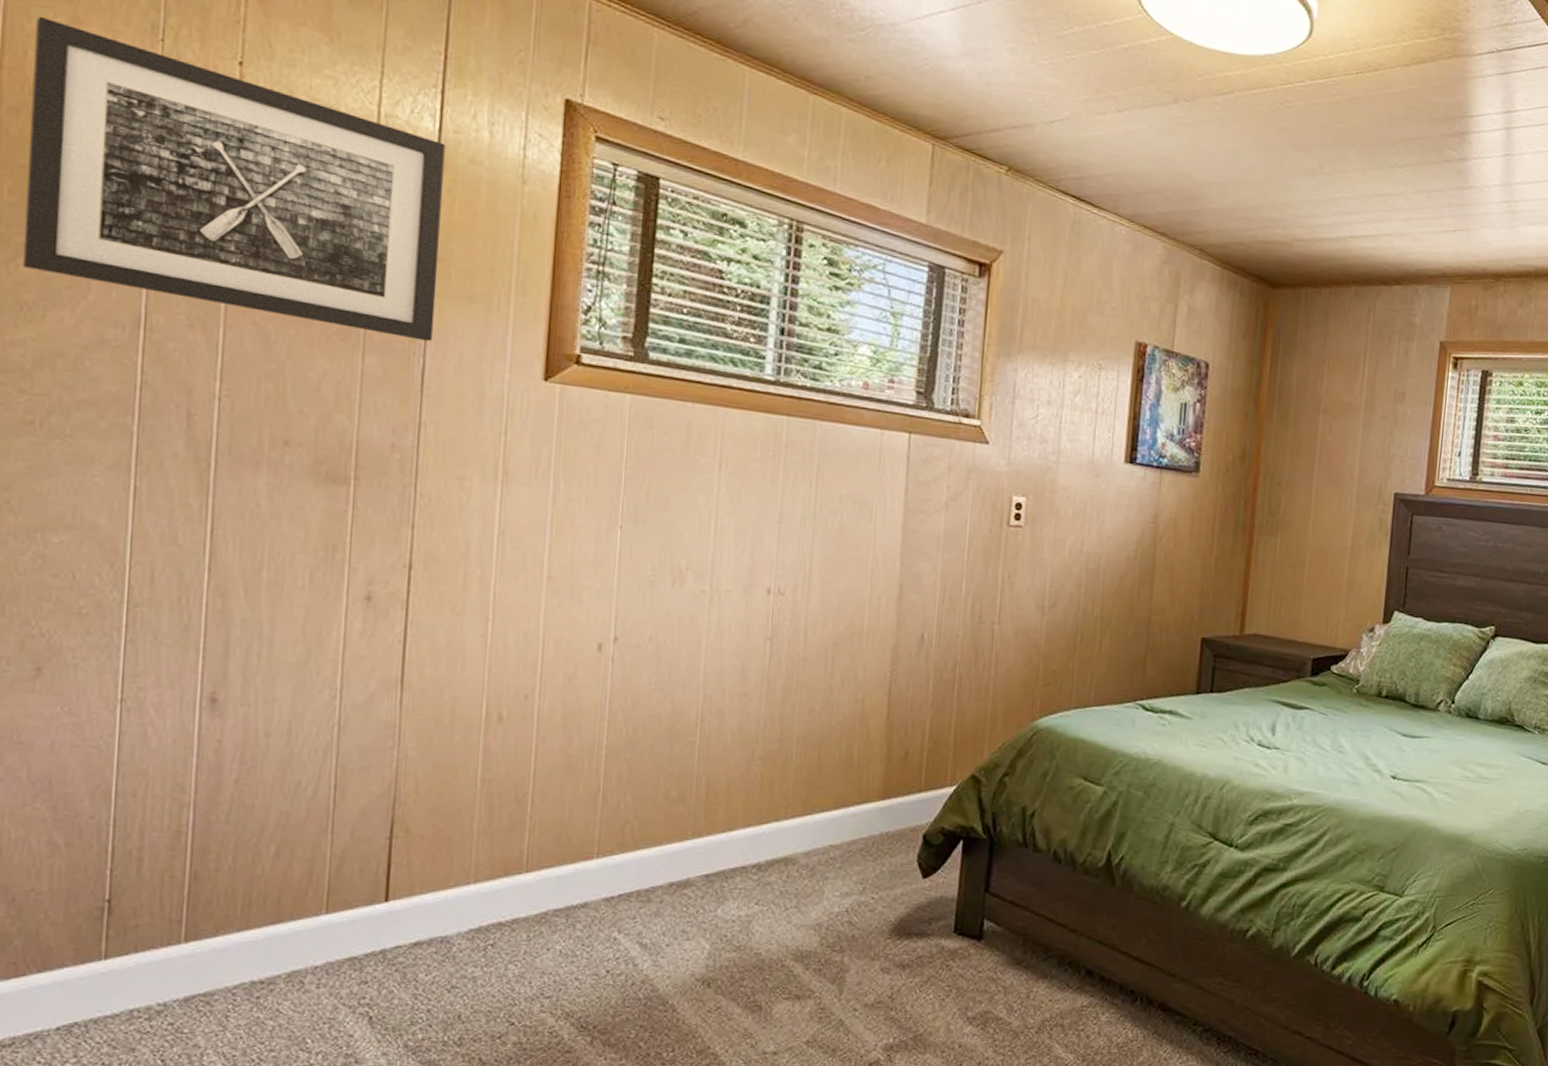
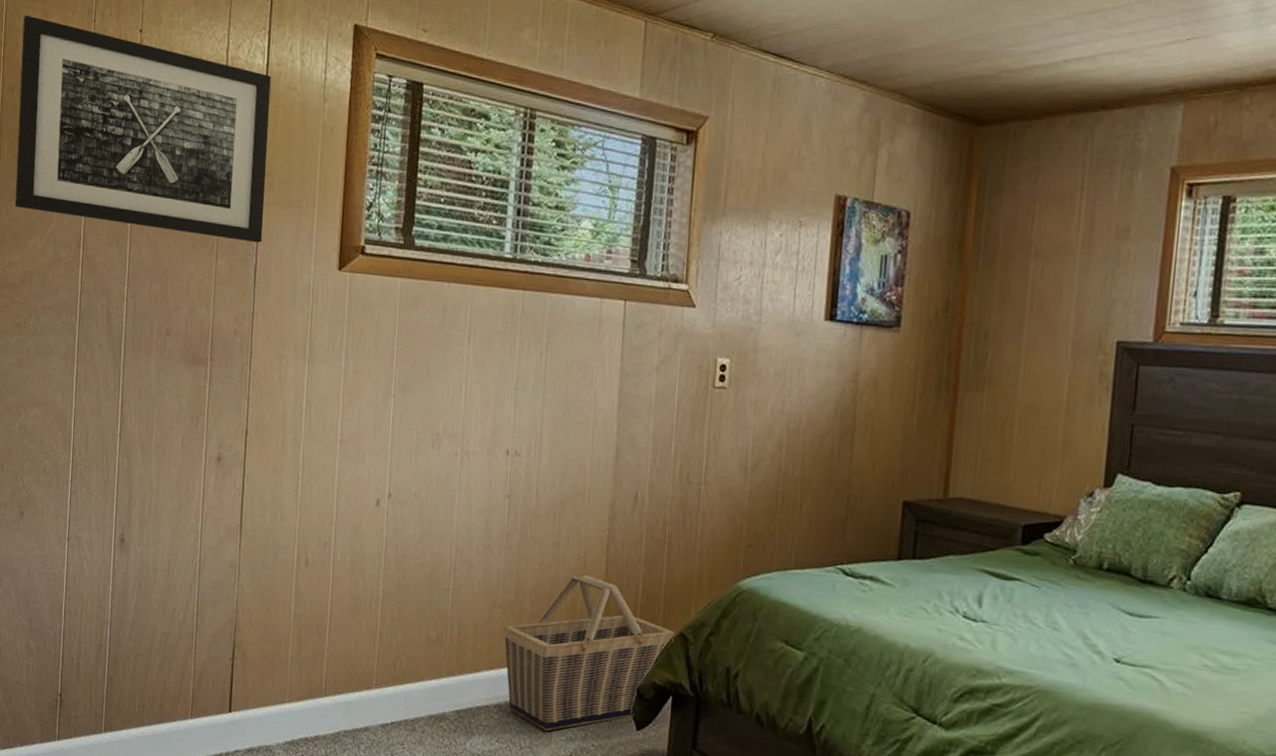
basket: none [764,719,966,888] -> present [504,574,675,731]

